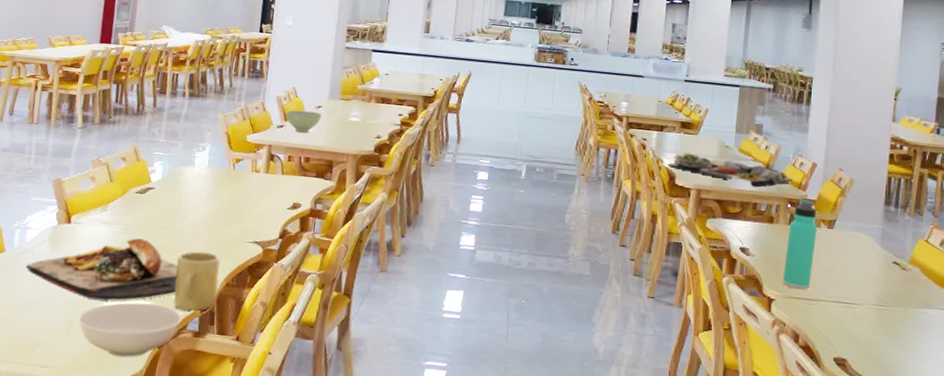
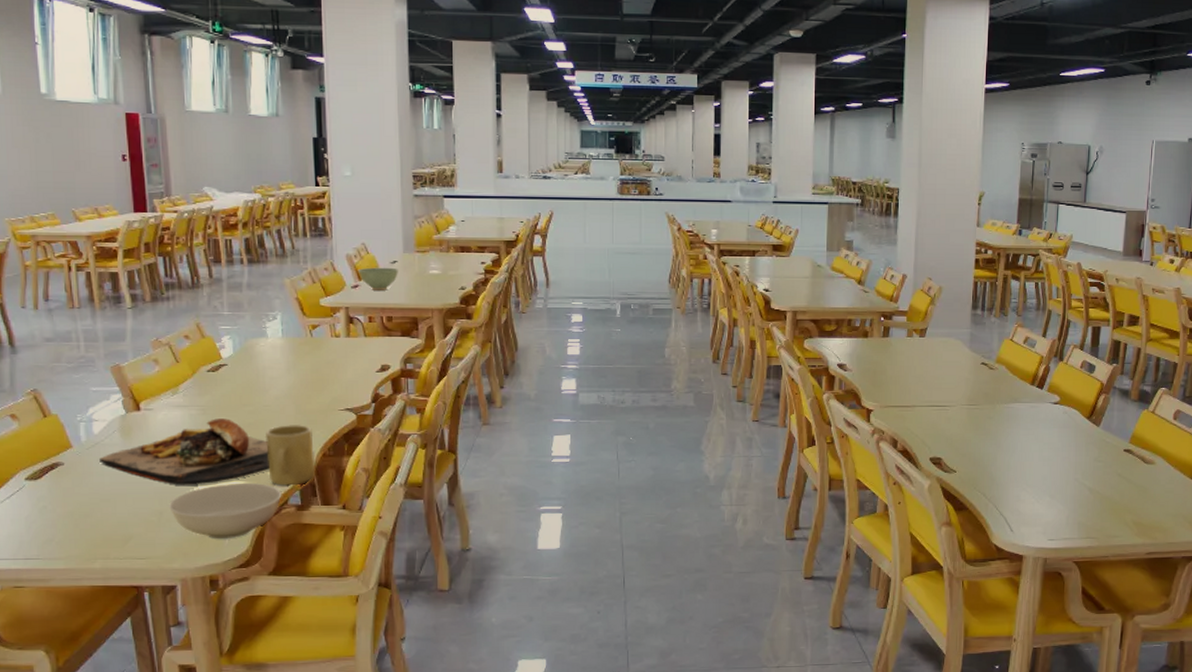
food tray: present [668,153,793,187] -> none [762,276,885,304]
thermos bottle: present [782,198,817,290] -> none [879,310,910,398]

